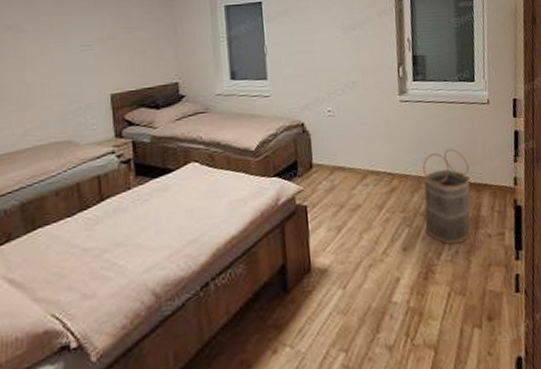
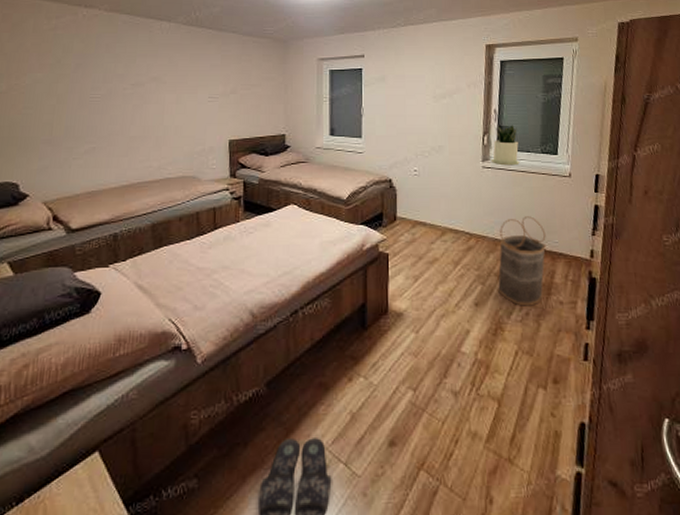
planter: none [408,53,438,98] -> present [491,125,520,166]

